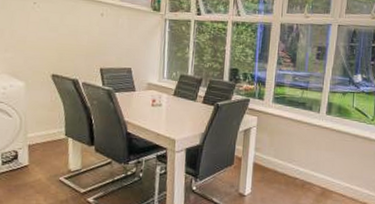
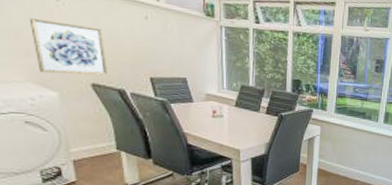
wall art: none [11,19,66,67] -> present [29,17,107,75]

